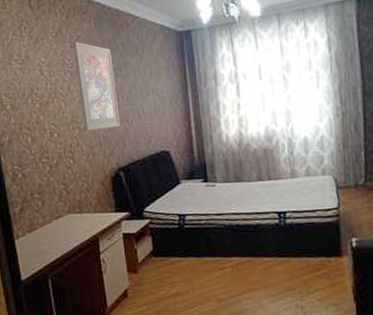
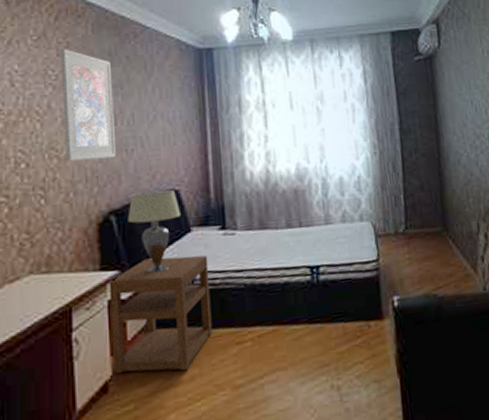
nightstand: none [122,202,201,286] -> present [109,255,213,374]
lampshade: none [132,150,171,215] -> present [128,189,180,273]

